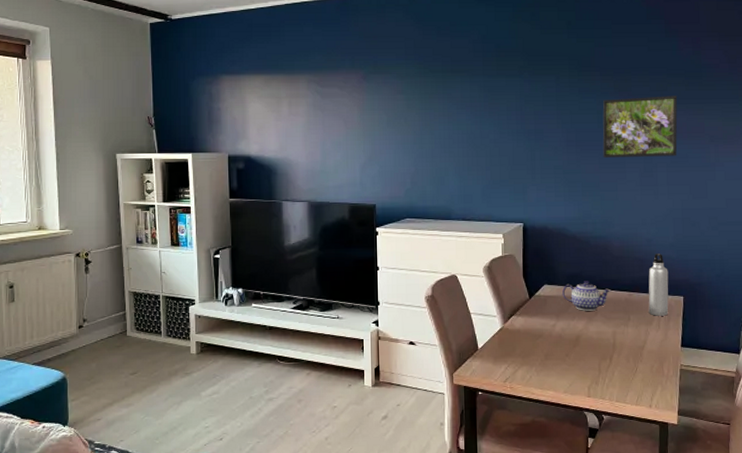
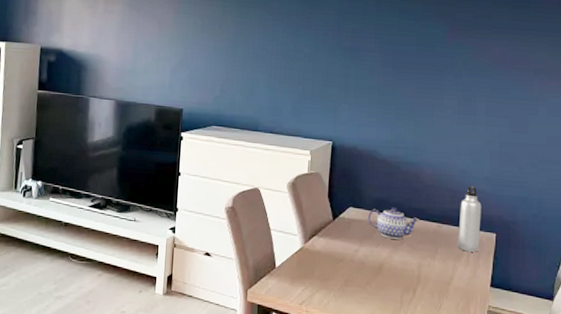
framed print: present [602,95,678,158] -> none [420,22,503,87]

